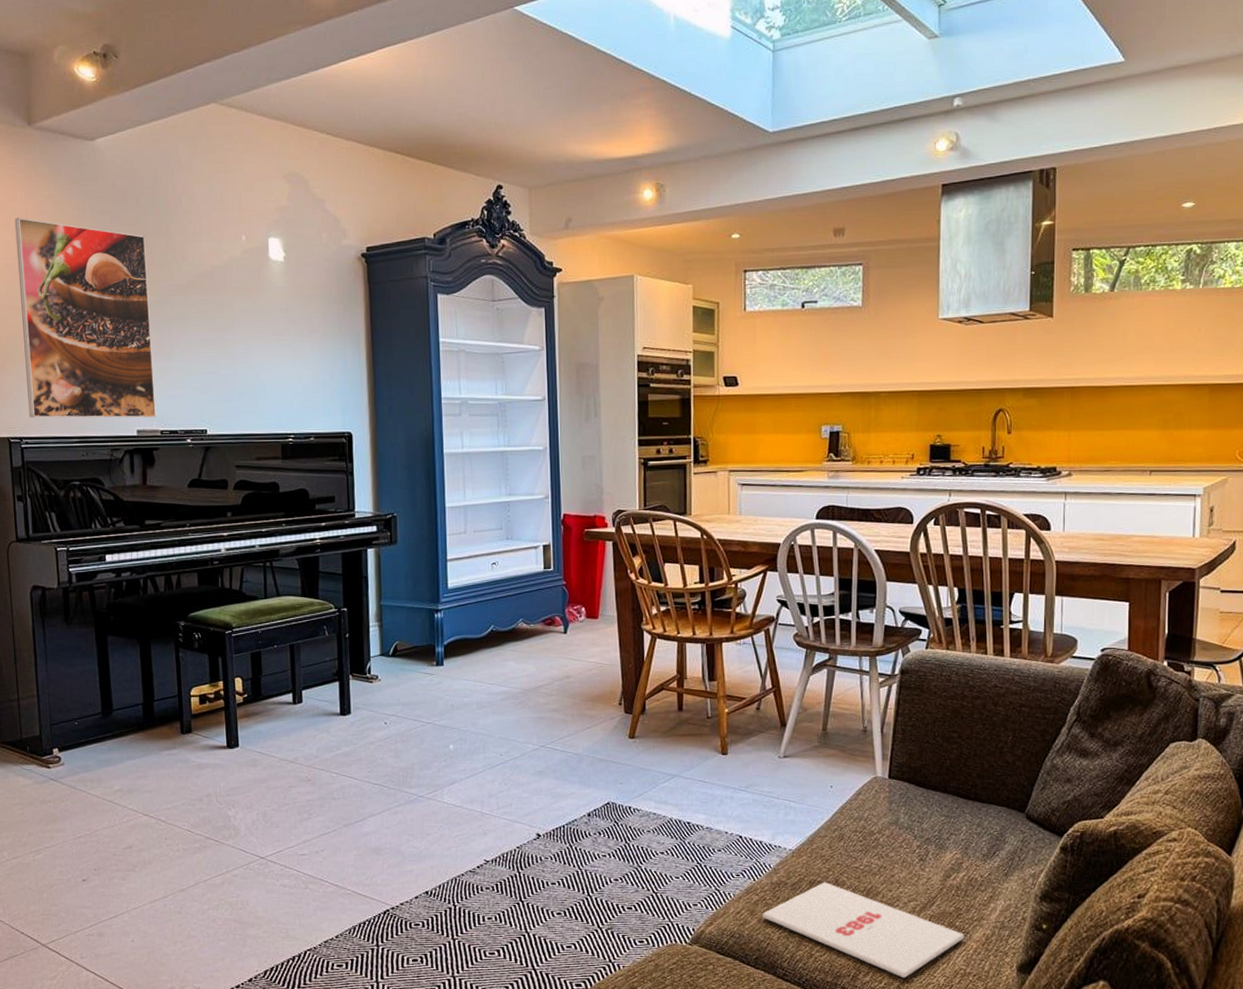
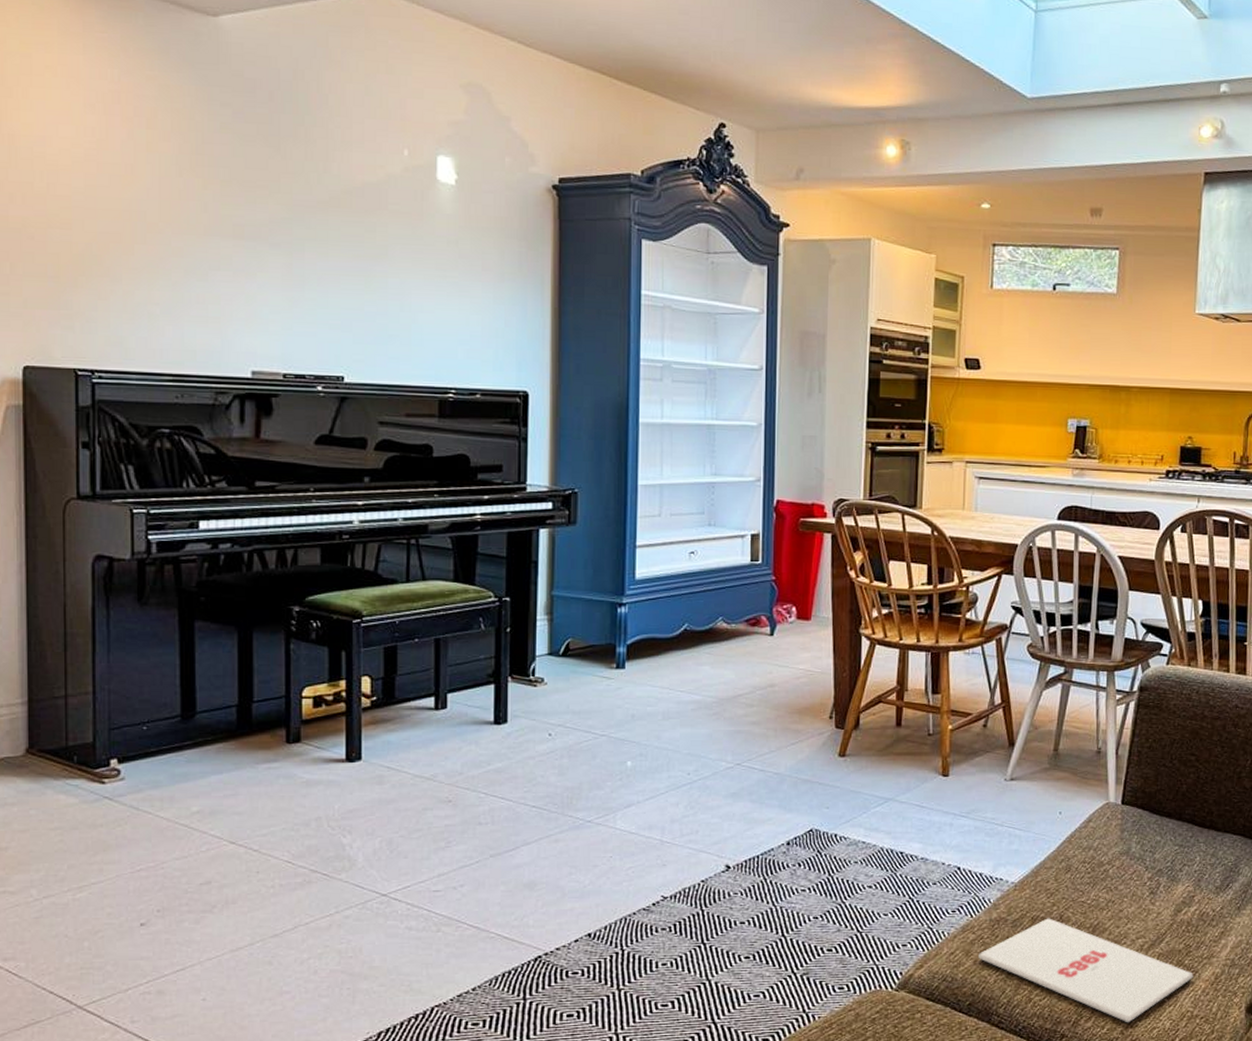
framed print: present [14,218,156,418] -> none [102,99,278,357]

